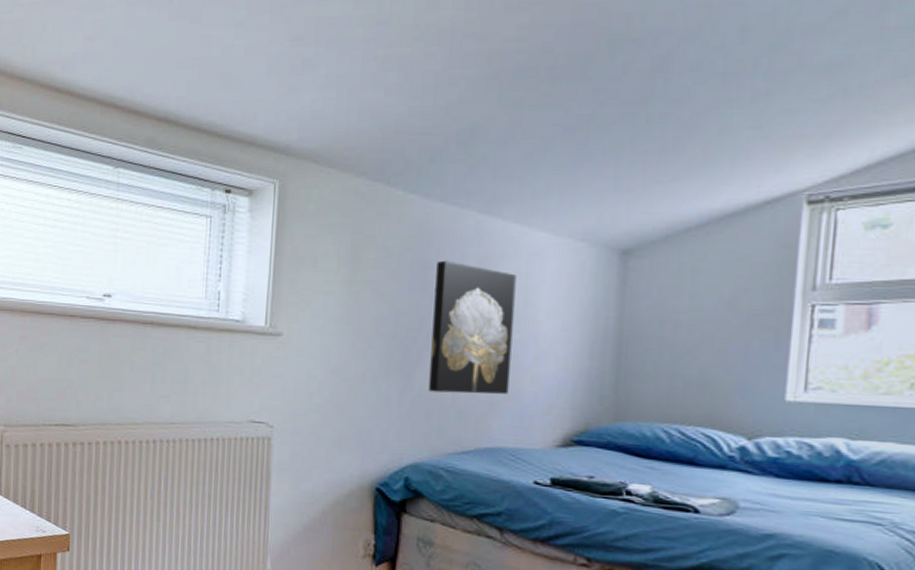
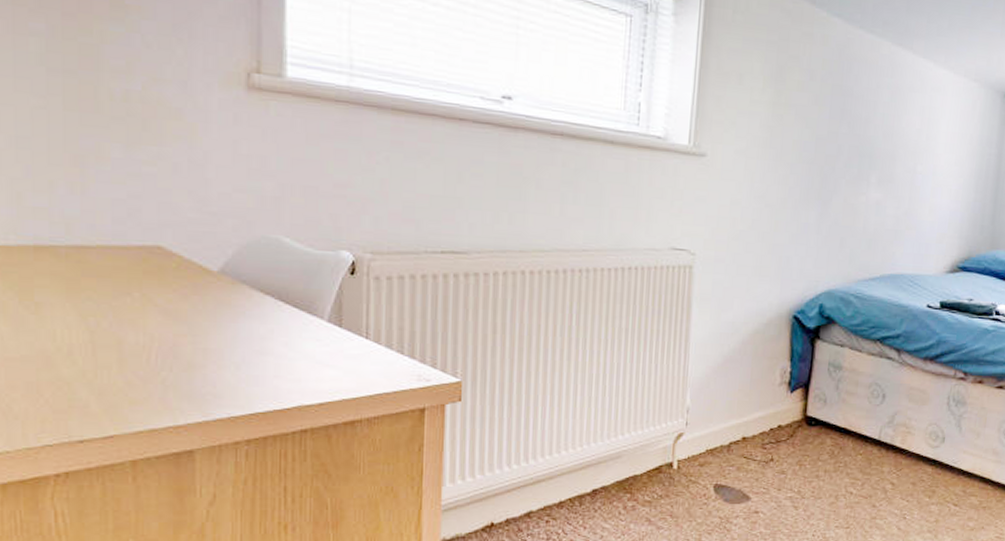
wall art: present [428,260,517,394] -> none [843,88,922,223]

